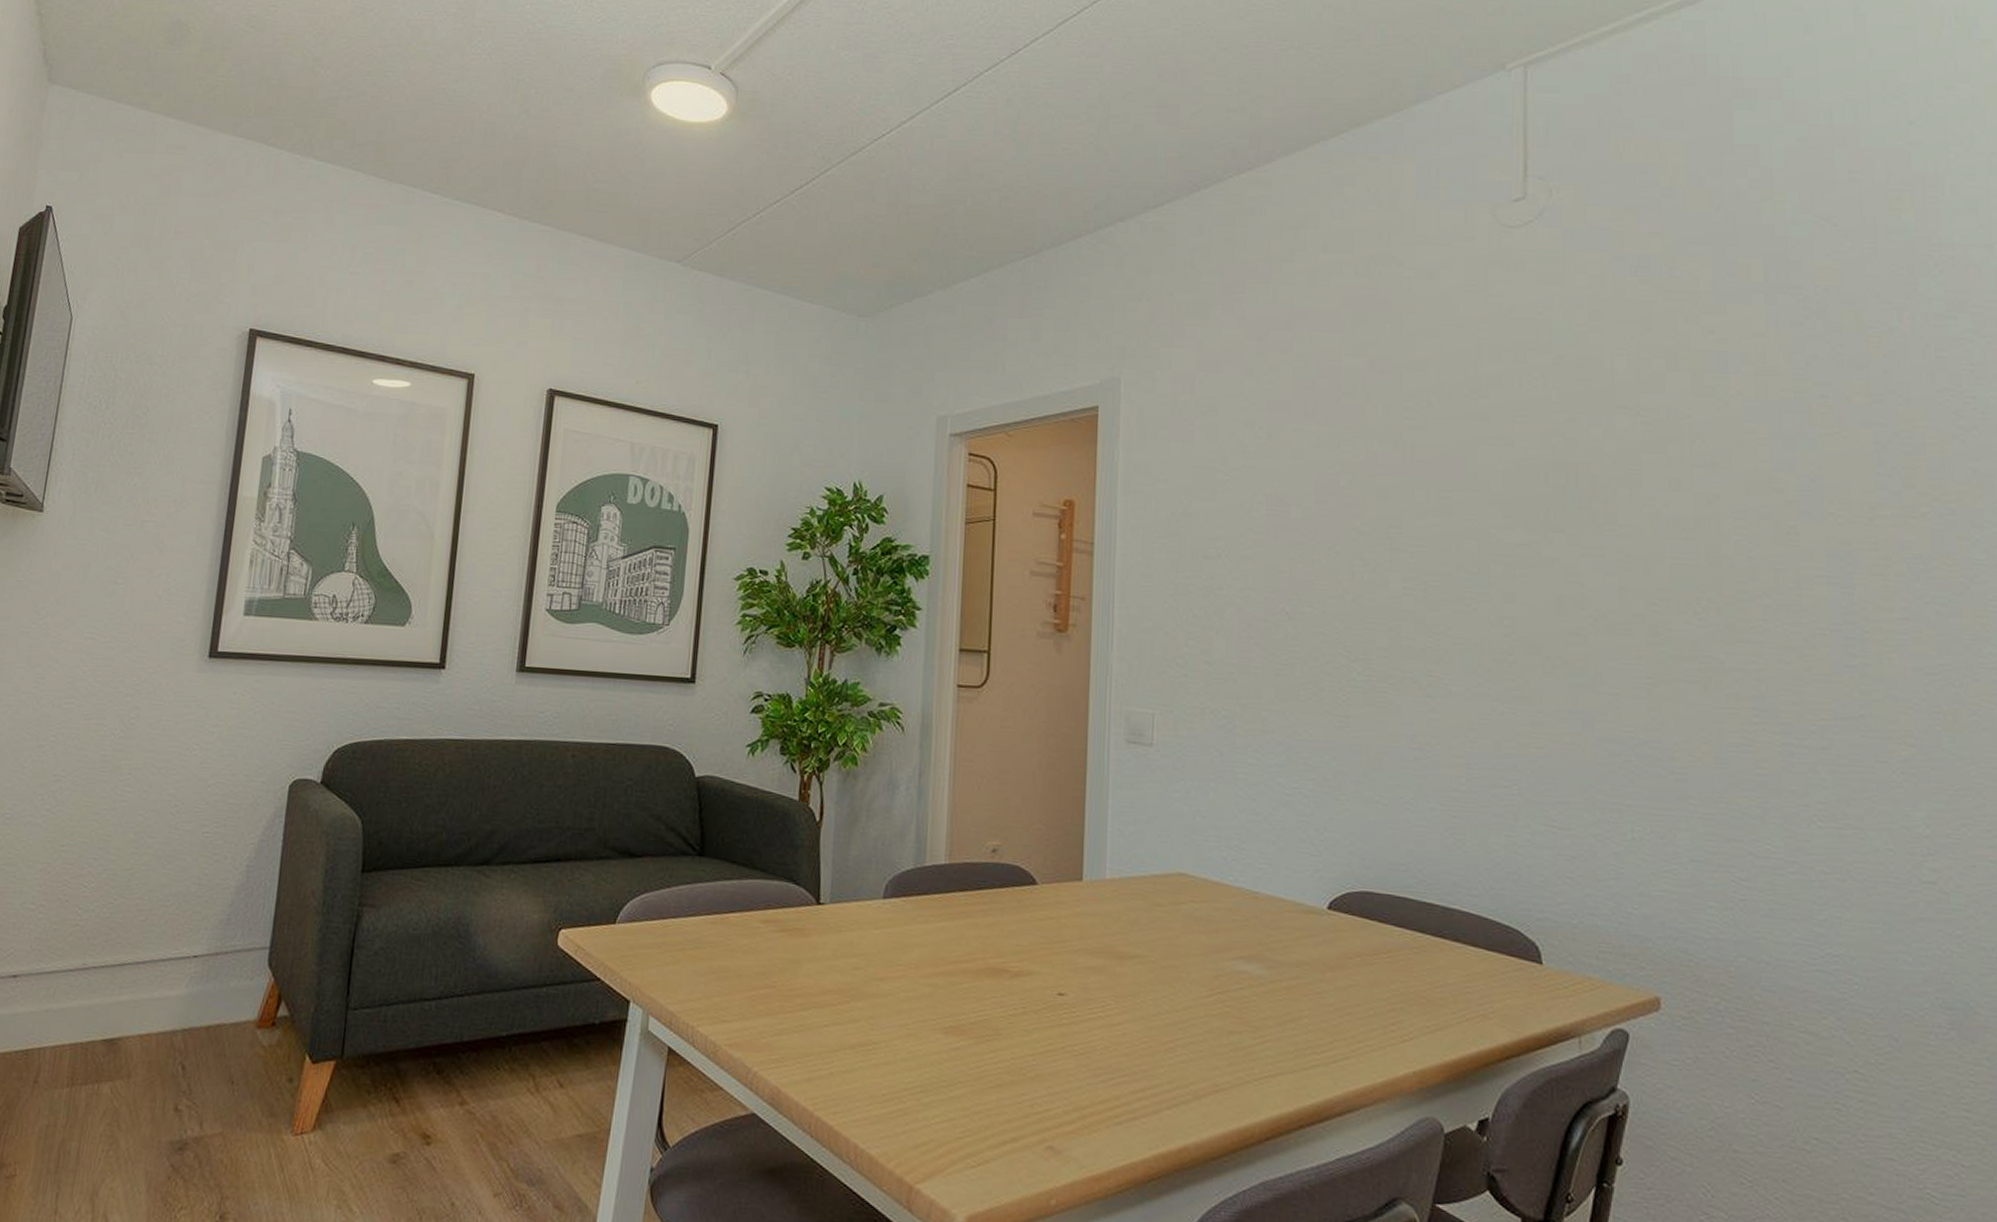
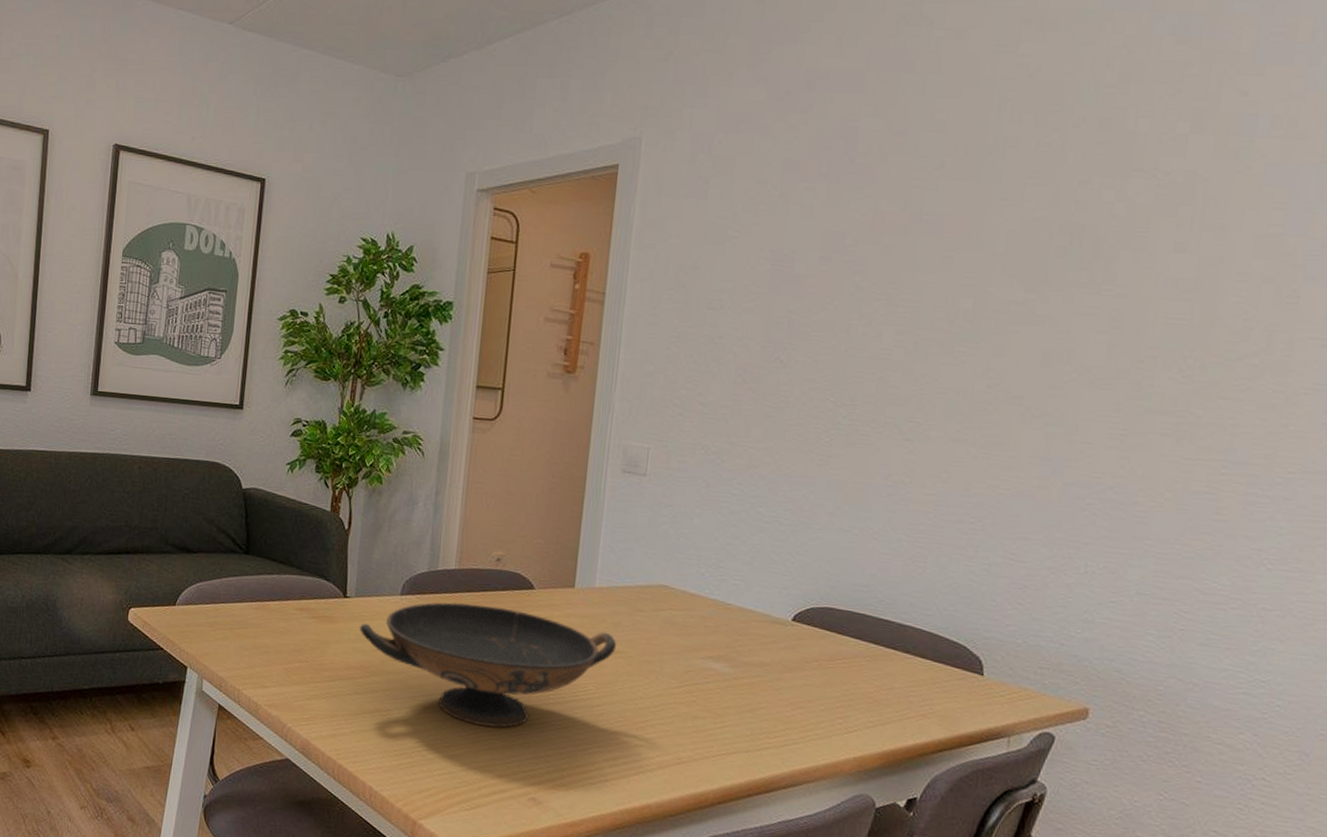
decorative bowl: none [836,905,1135,1059] -> present [359,602,617,728]

